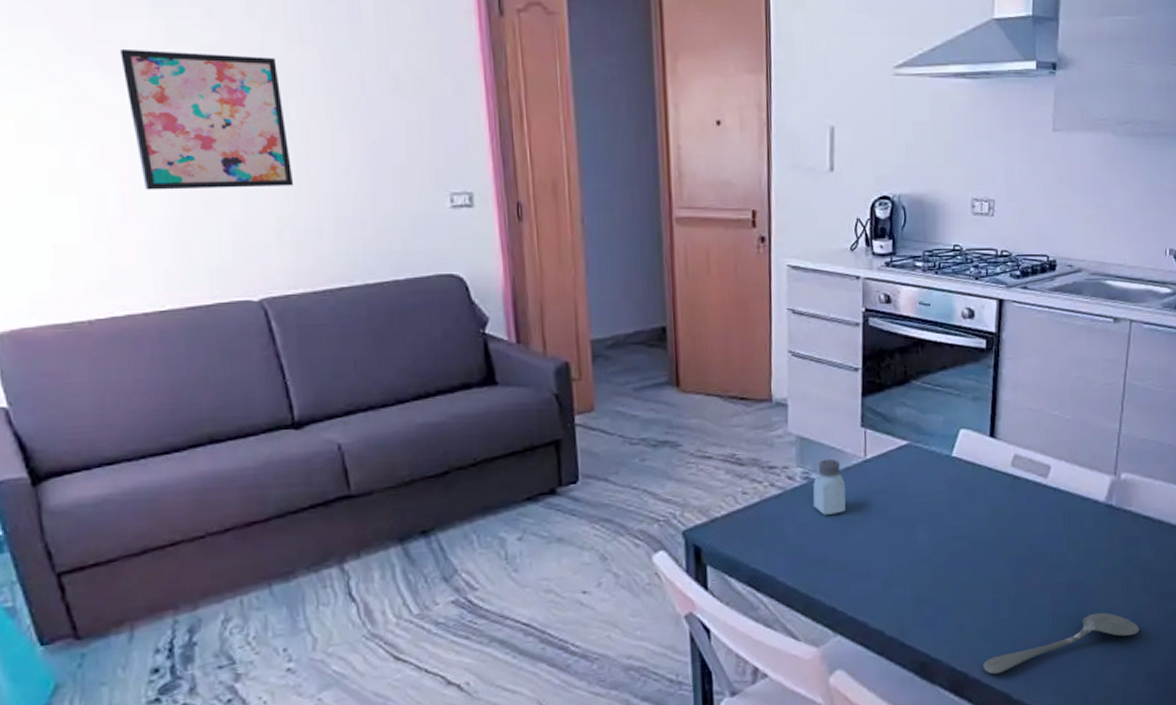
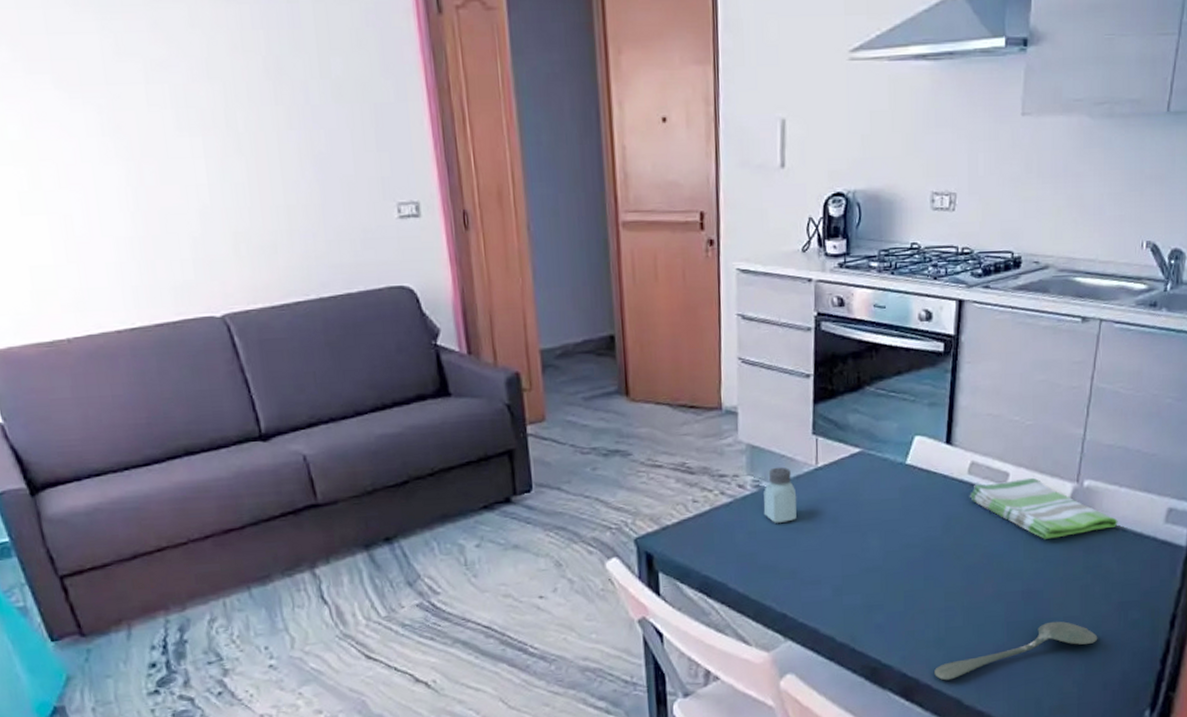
wall art: present [120,48,294,190] -> none [74,65,247,209]
dish towel: none [1013,470,1154,531] -> present [969,477,1118,539]

